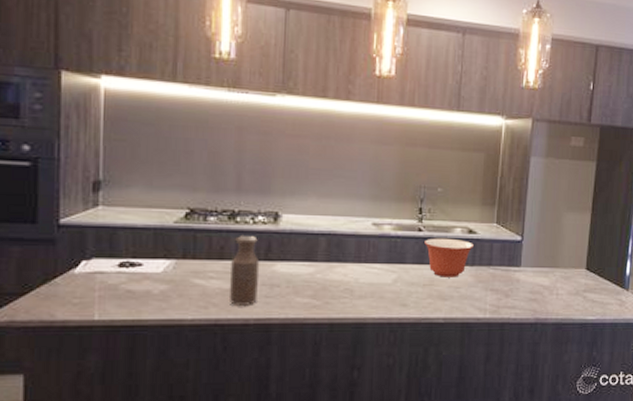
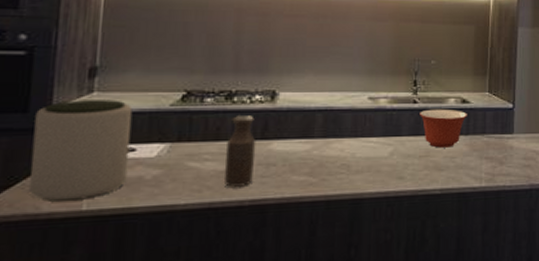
plant pot: none [42,213,138,310] -> present [29,100,133,202]

